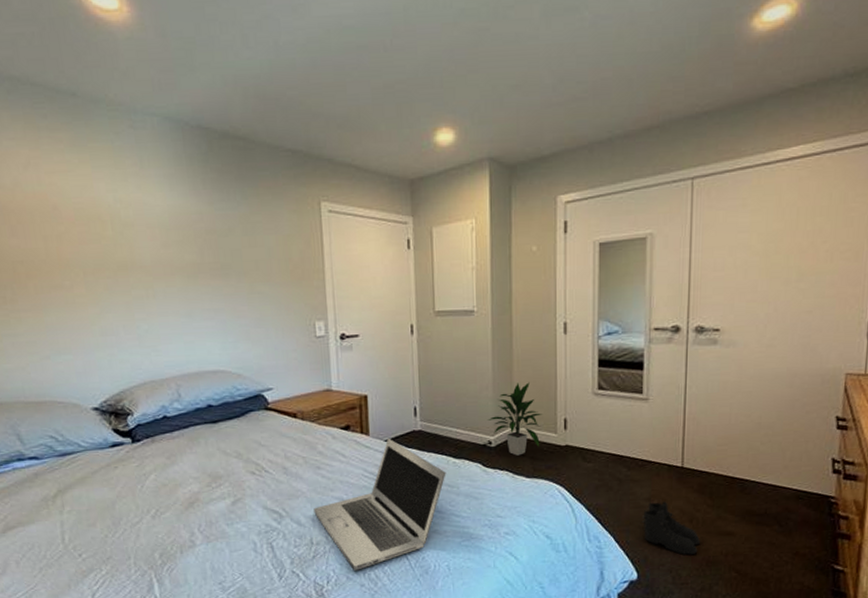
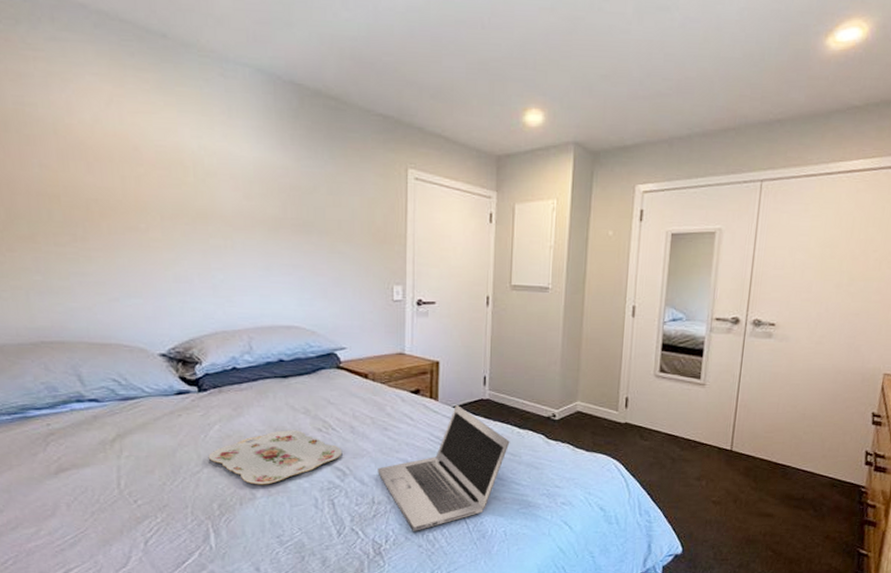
serving tray: none [146,474,277,532] -> present [208,430,343,485]
indoor plant: present [488,382,542,456] -> none [554,360,606,430]
boots: present [641,501,701,555] -> none [690,482,743,533]

